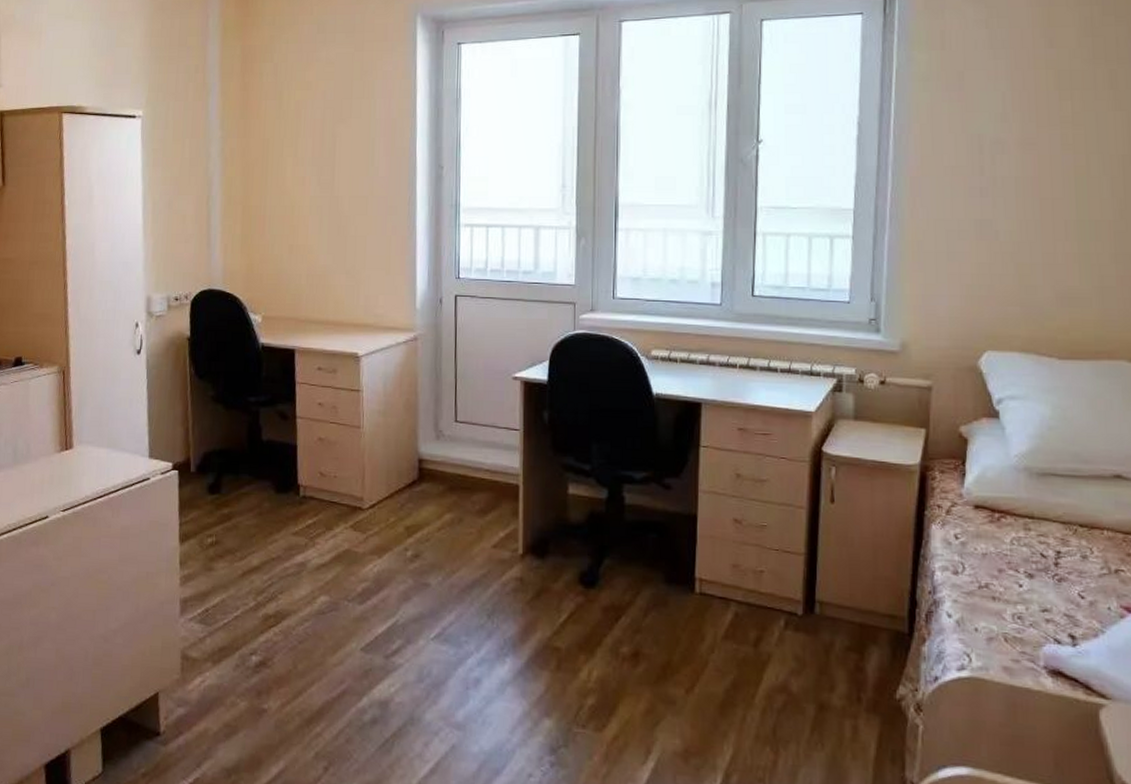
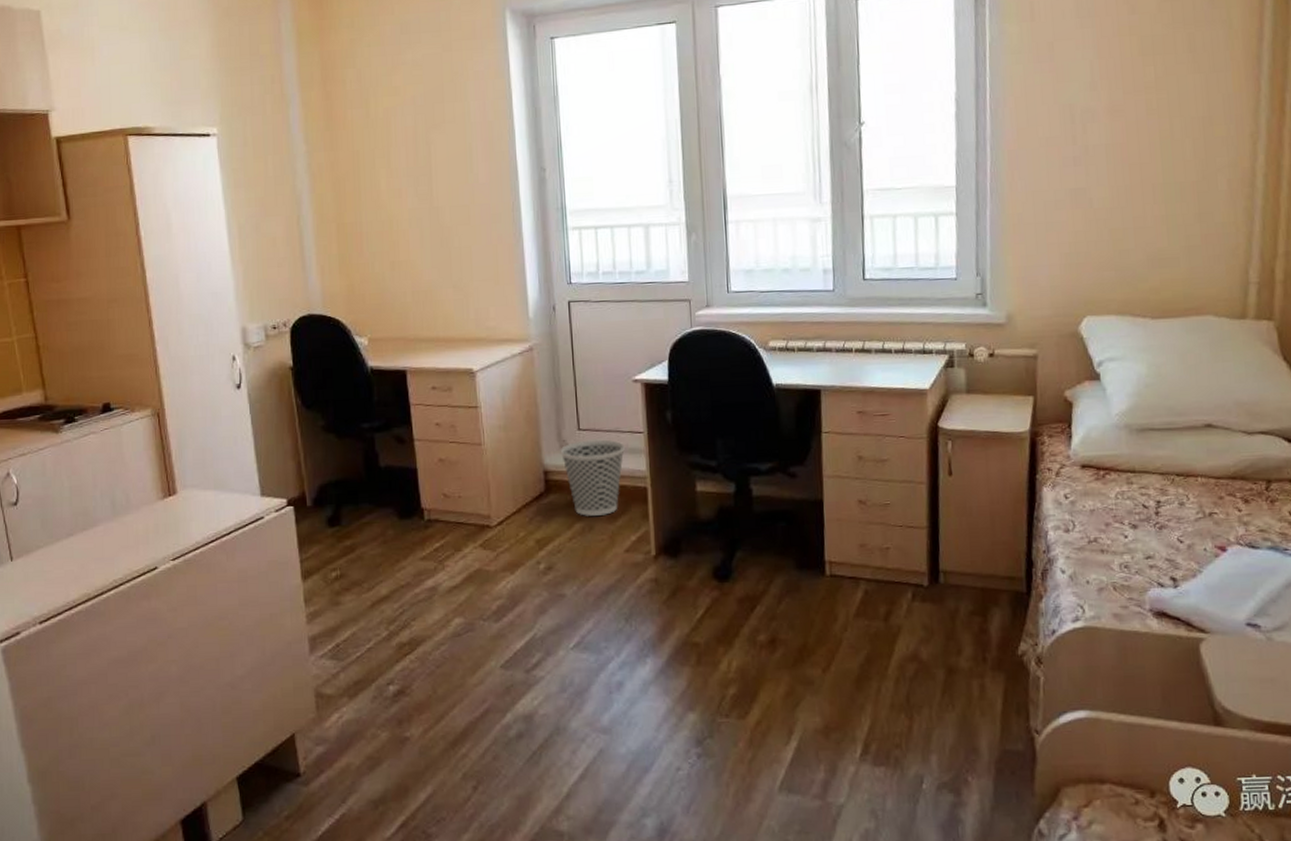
wastebasket: none [436,432,500,509] -> present [560,439,625,516]

